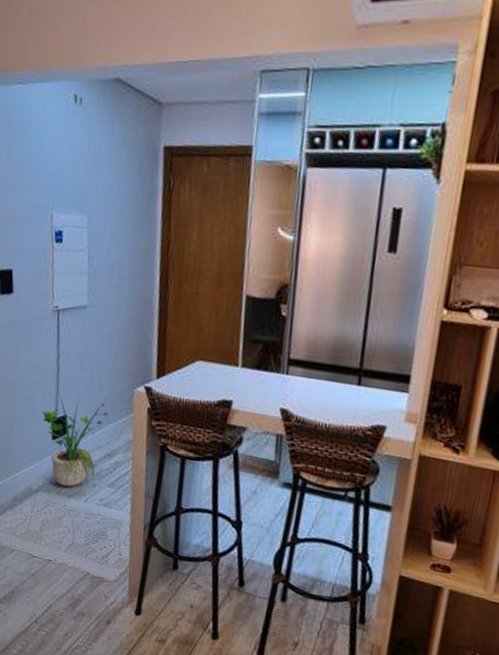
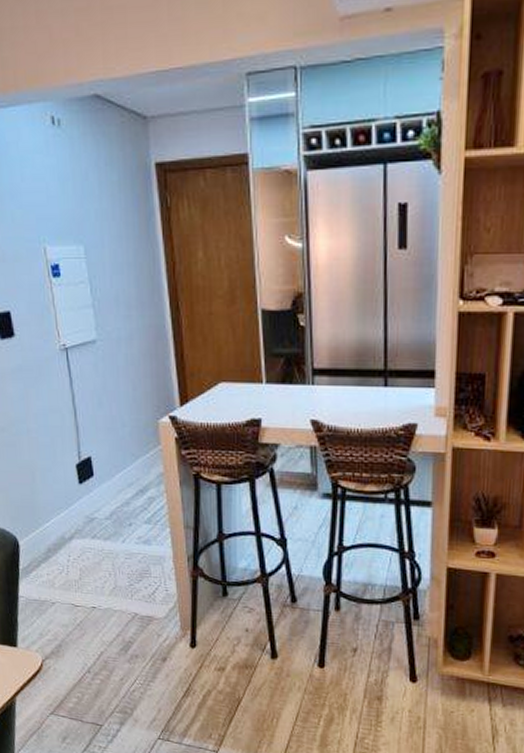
potted plant: present [42,395,109,487] -> none [64,435,135,530]

